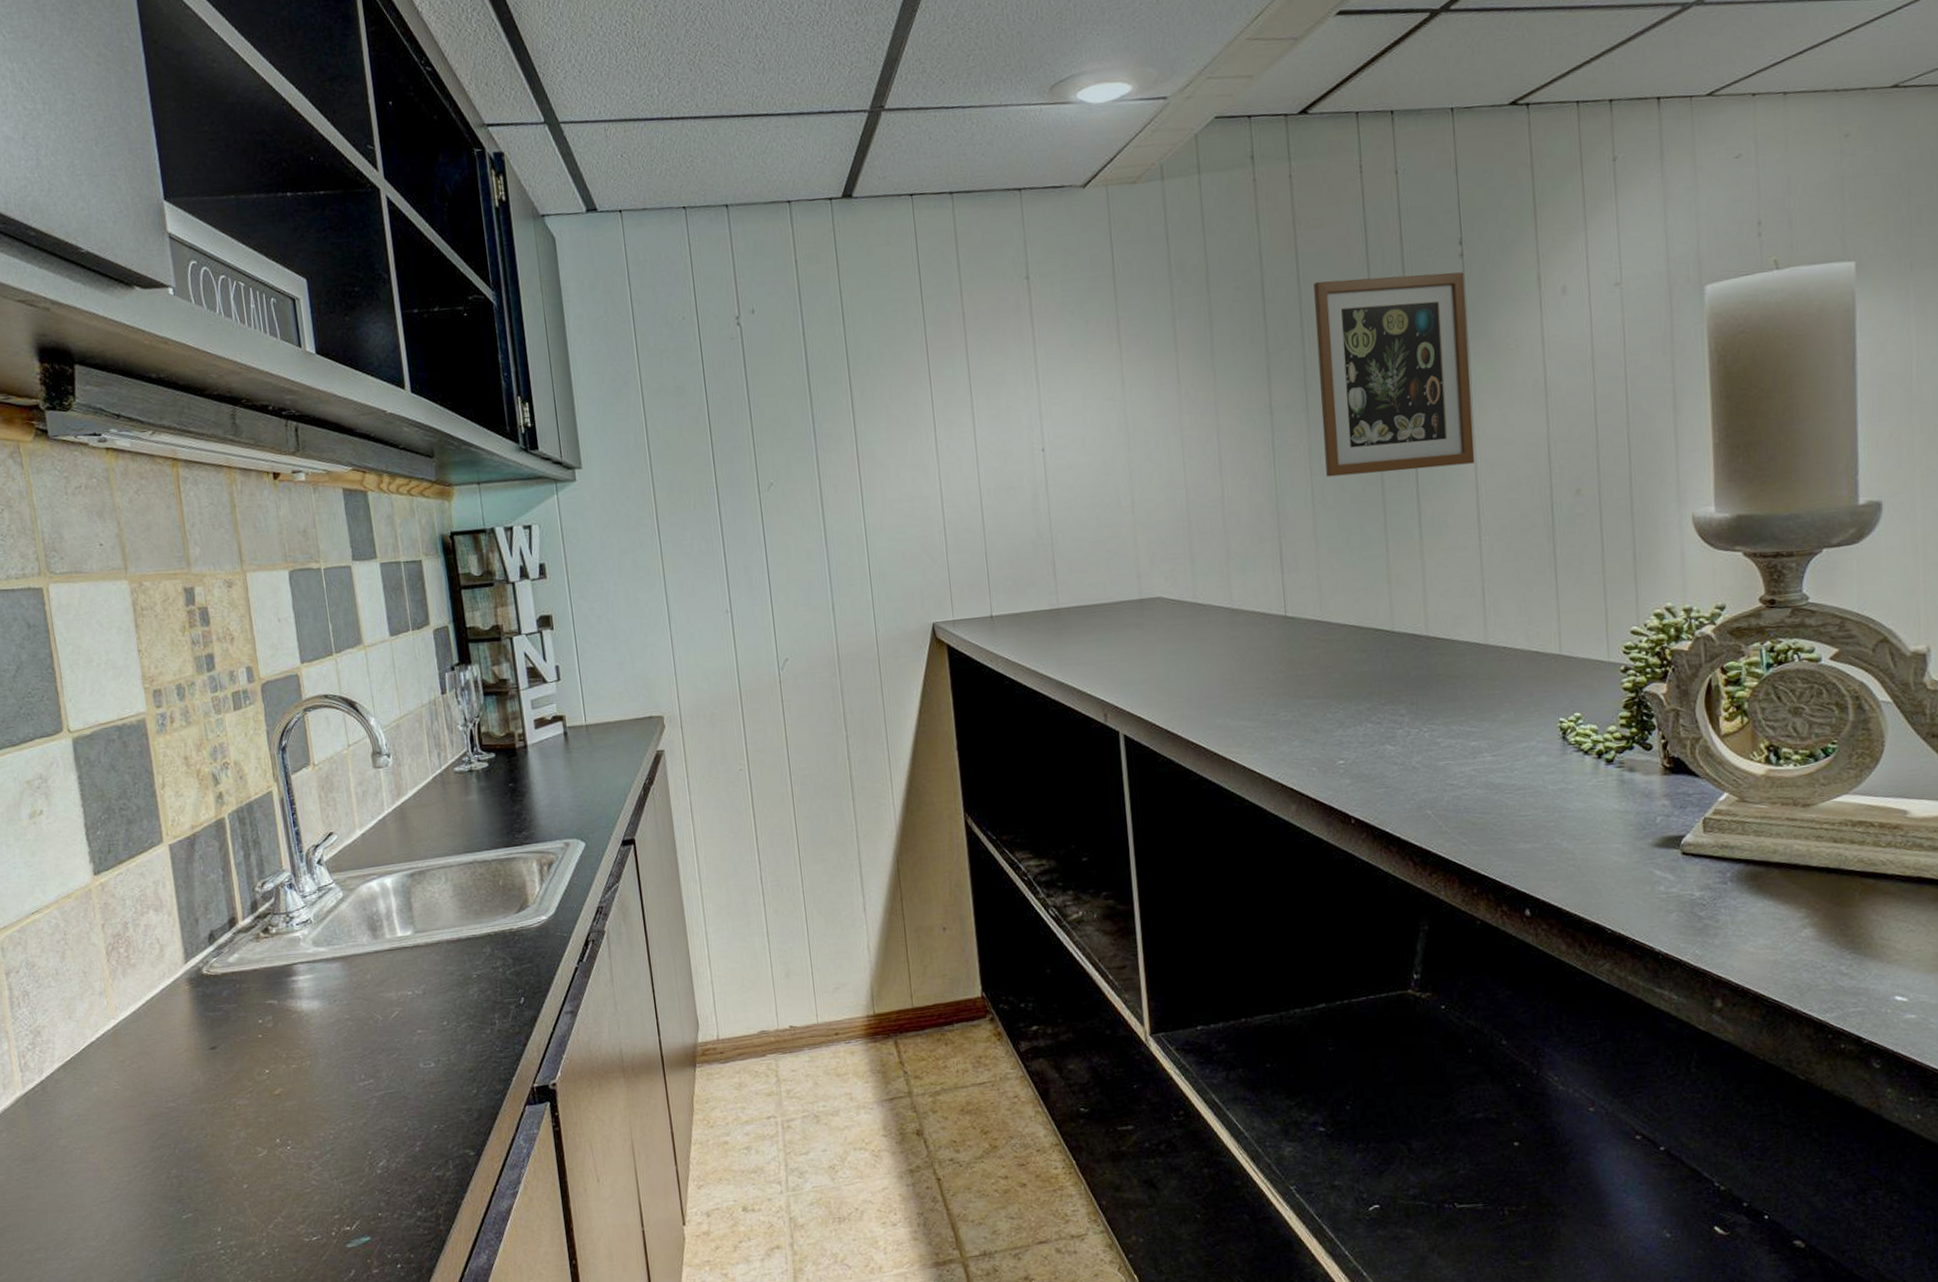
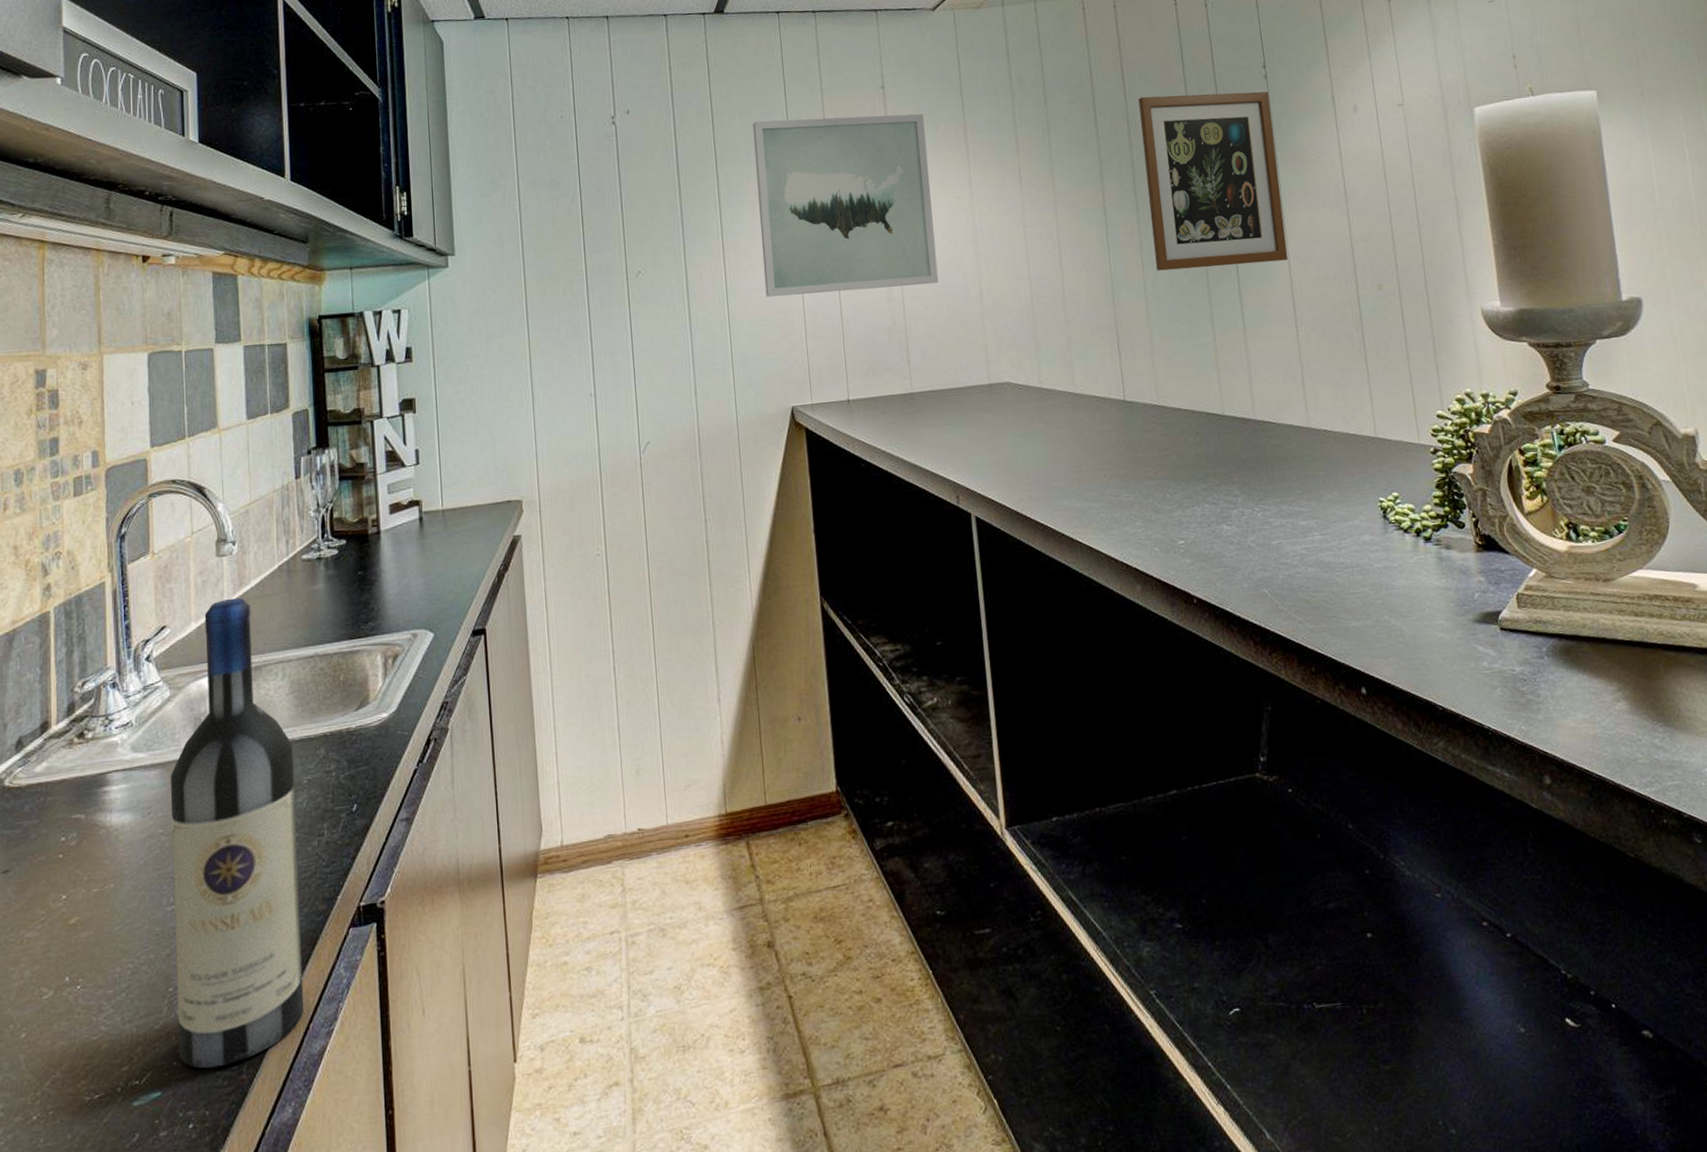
wine bottle: none [350,807,490,1220] -> present [169,597,304,1069]
wall art: none [886,306,1088,509] -> present [752,114,939,297]

